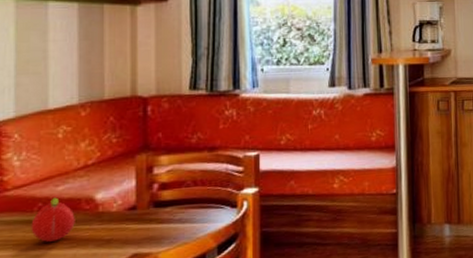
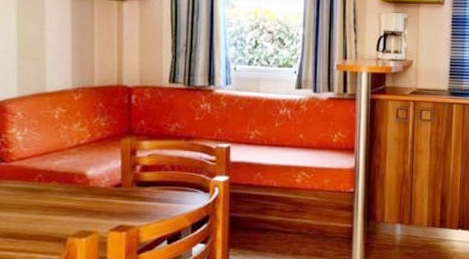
fruit: present [31,197,75,242] -> none [32,170,70,208]

